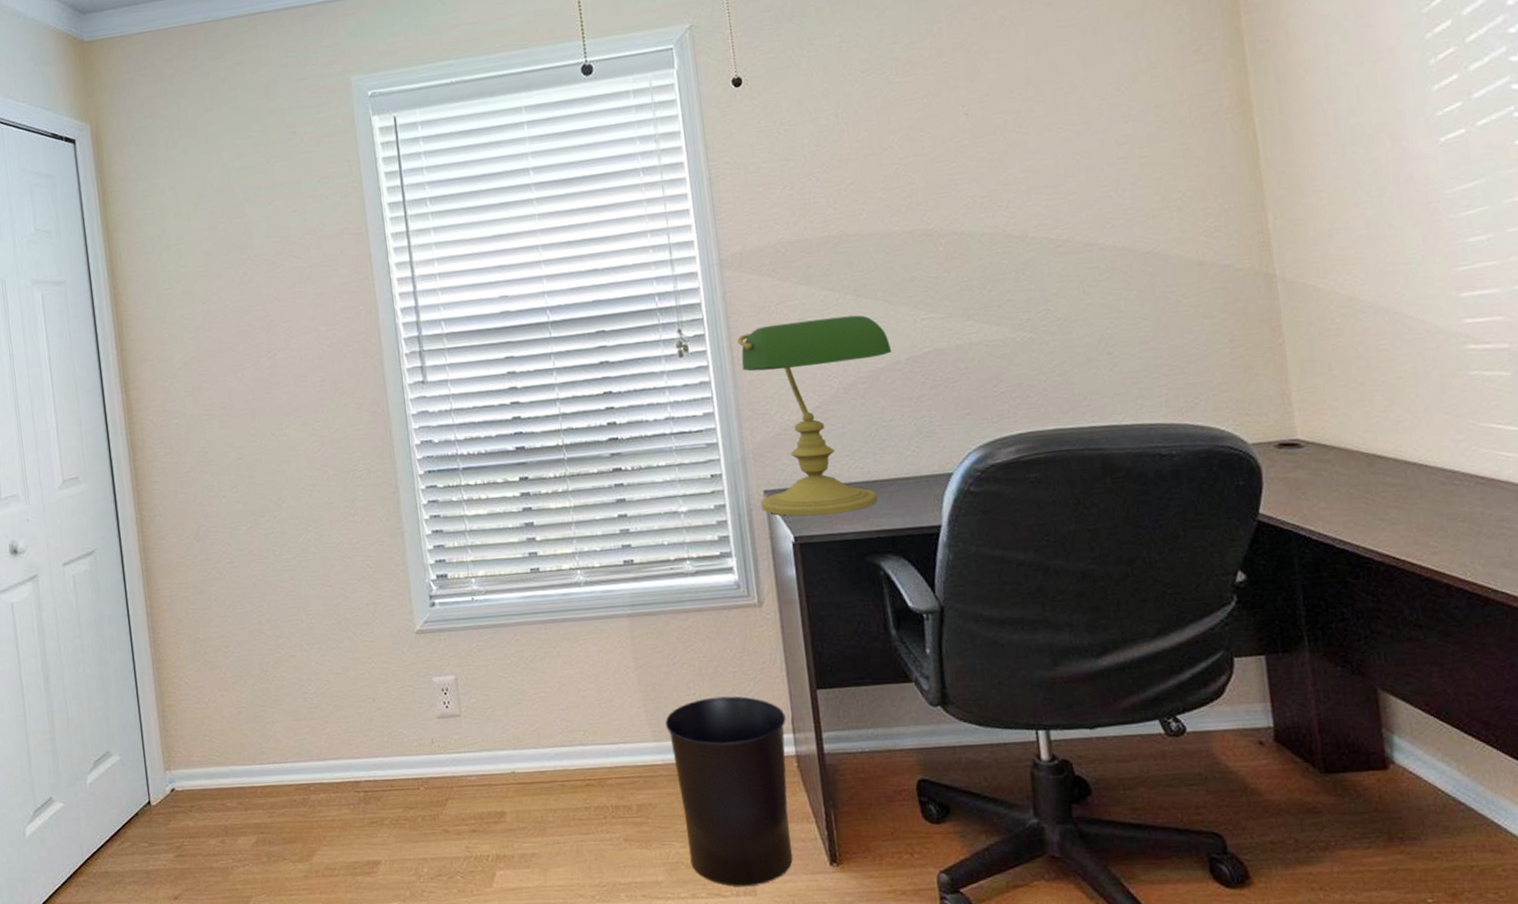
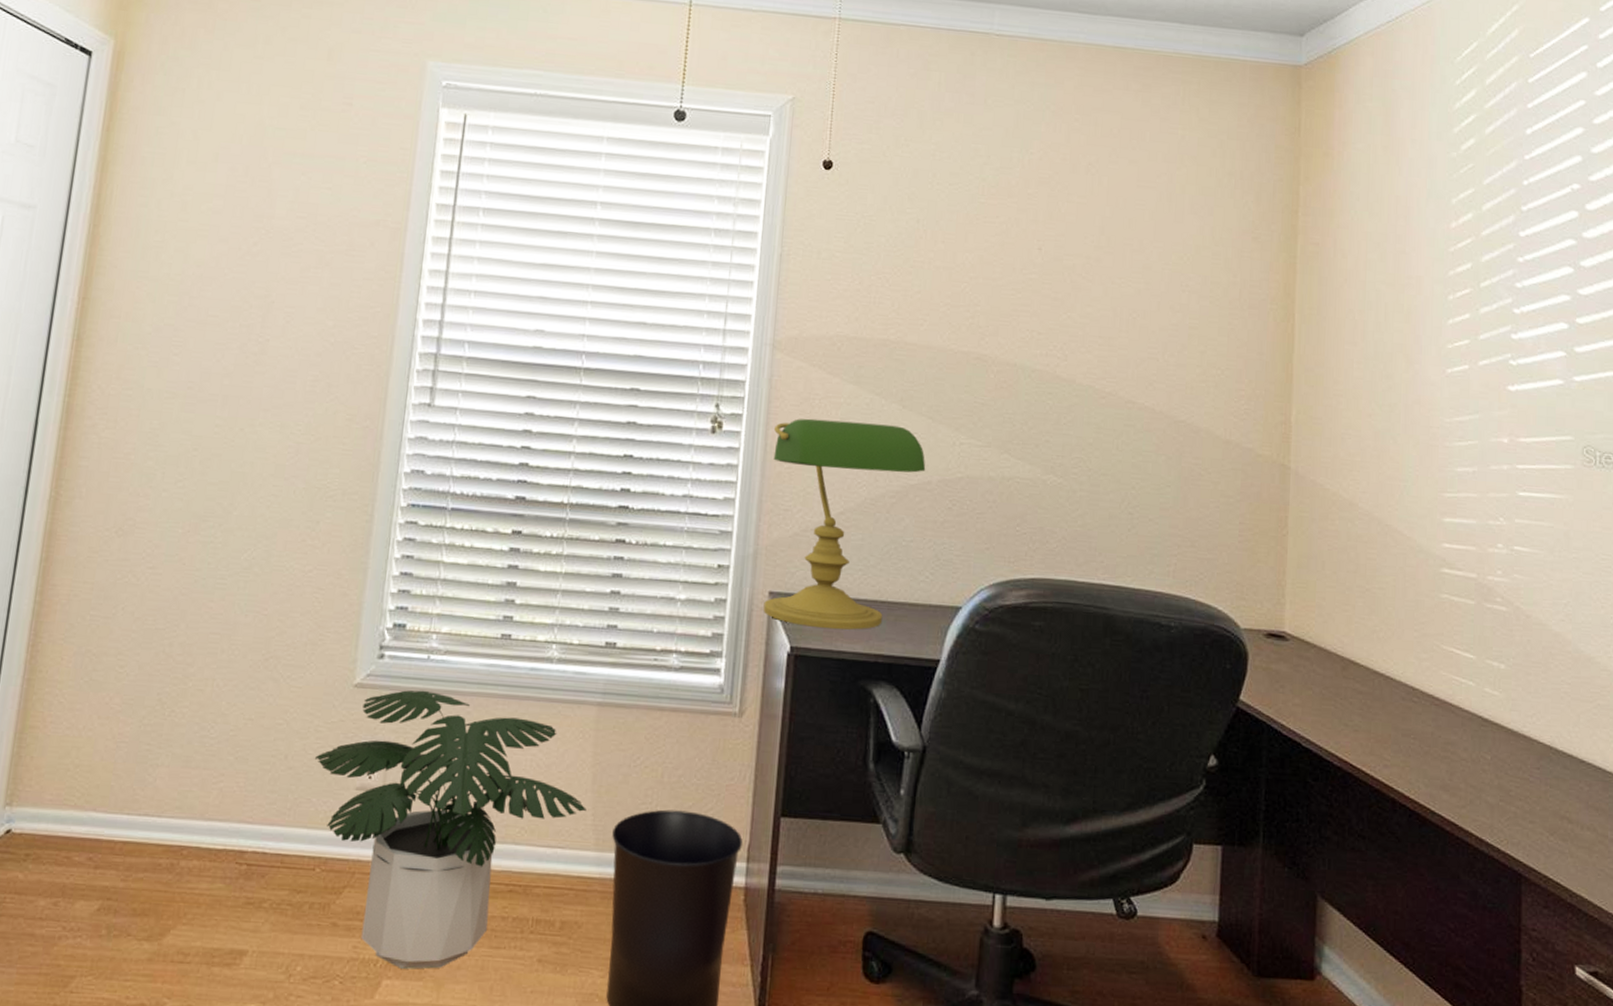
potted plant: none [397,627,638,860] -> present [314,690,586,969]

